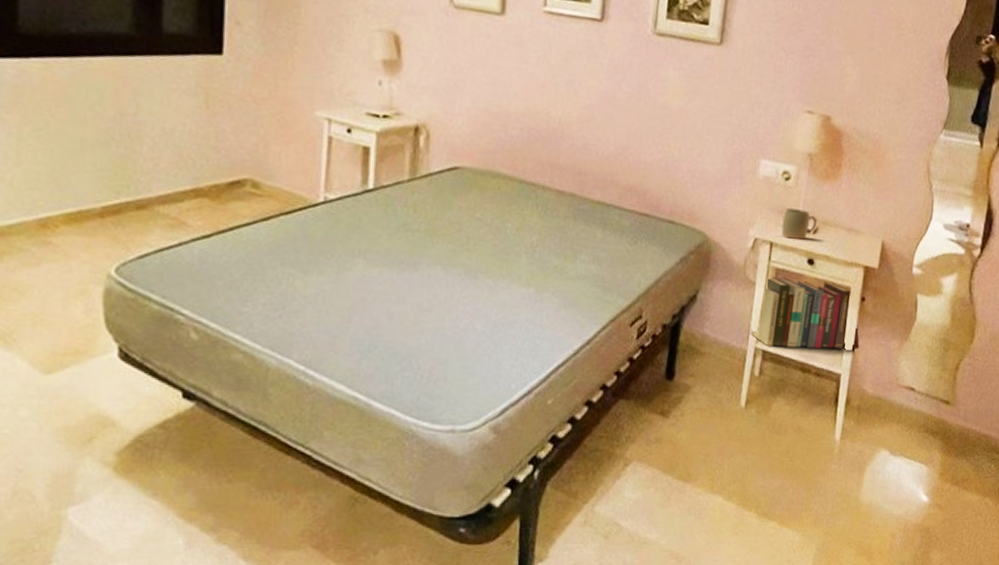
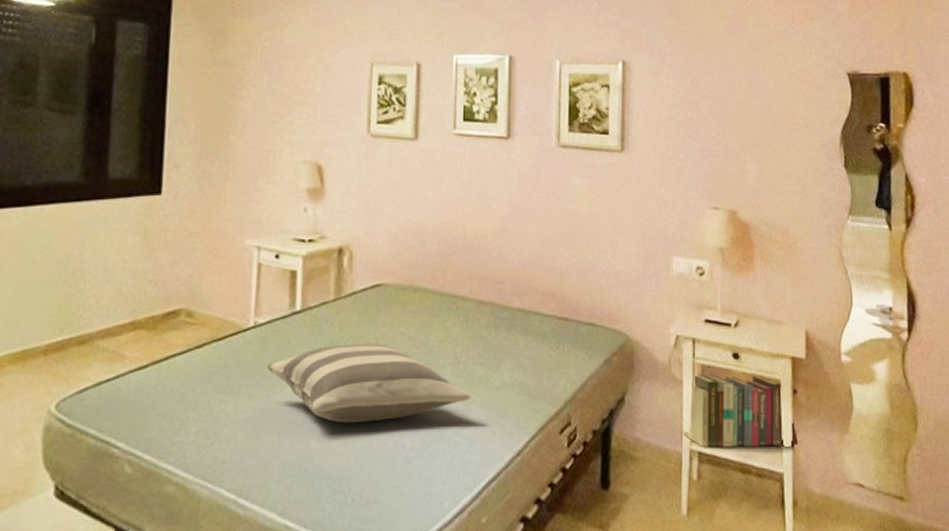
pillow: none [337,226,545,305] -> present [267,343,471,423]
mug: present [781,208,817,240] -> none [702,303,737,334]

